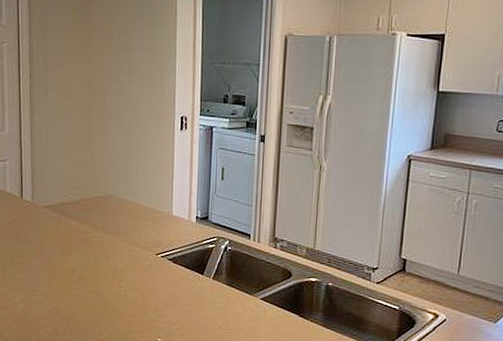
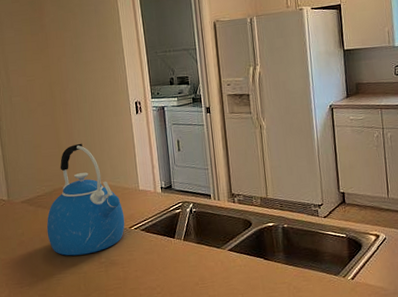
kettle: none [68,153,152,275] -> present [46,143,125,256]

